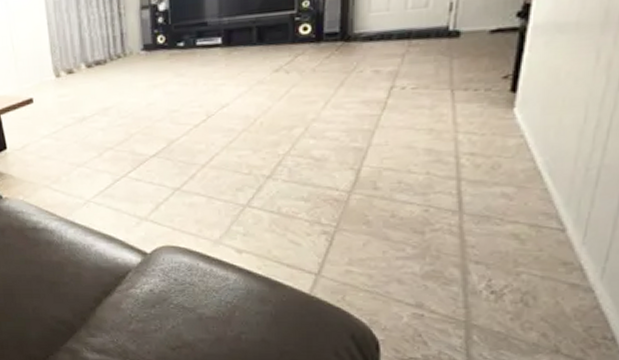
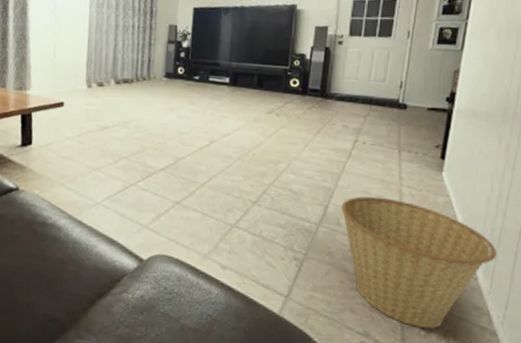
basket: none [378,150,593,292] -> present [341,196,497,328]

